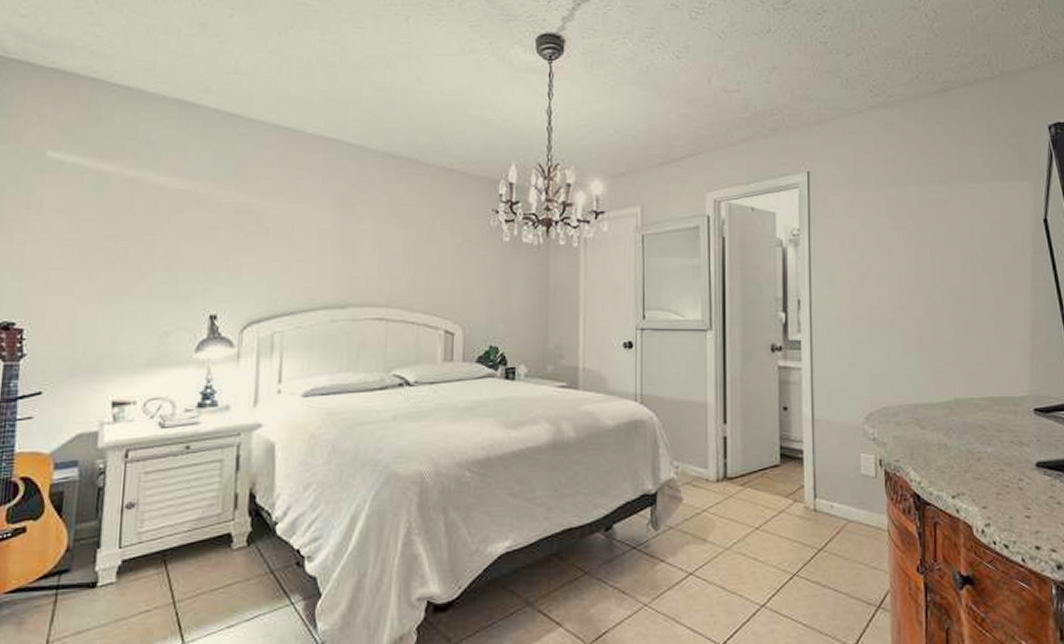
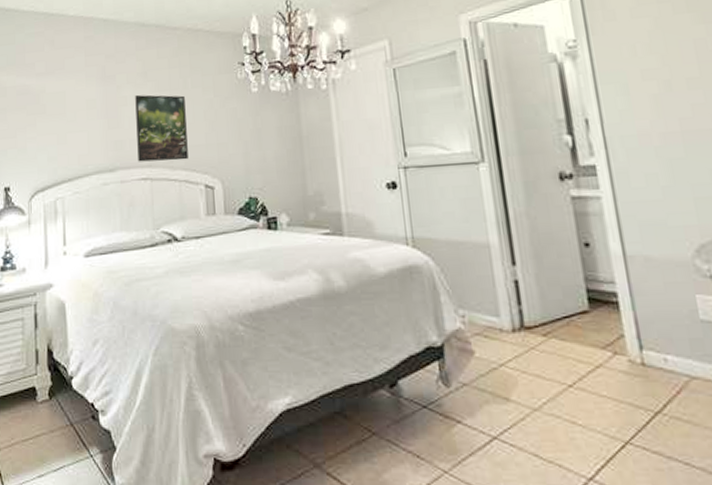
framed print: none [374,229,432,303] -> present [135,94,188,162]

